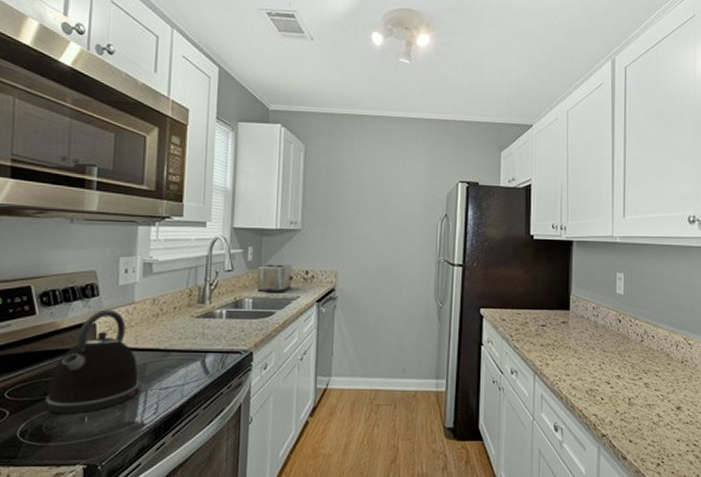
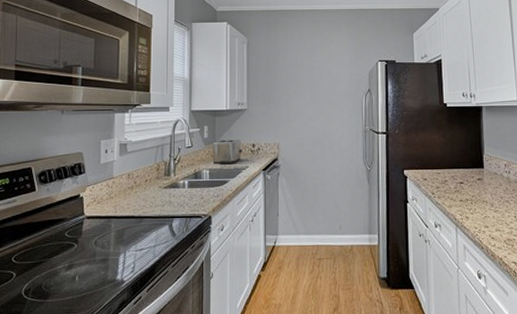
kettle: present [45,309,140,414] -> none [44,184,119,275]

